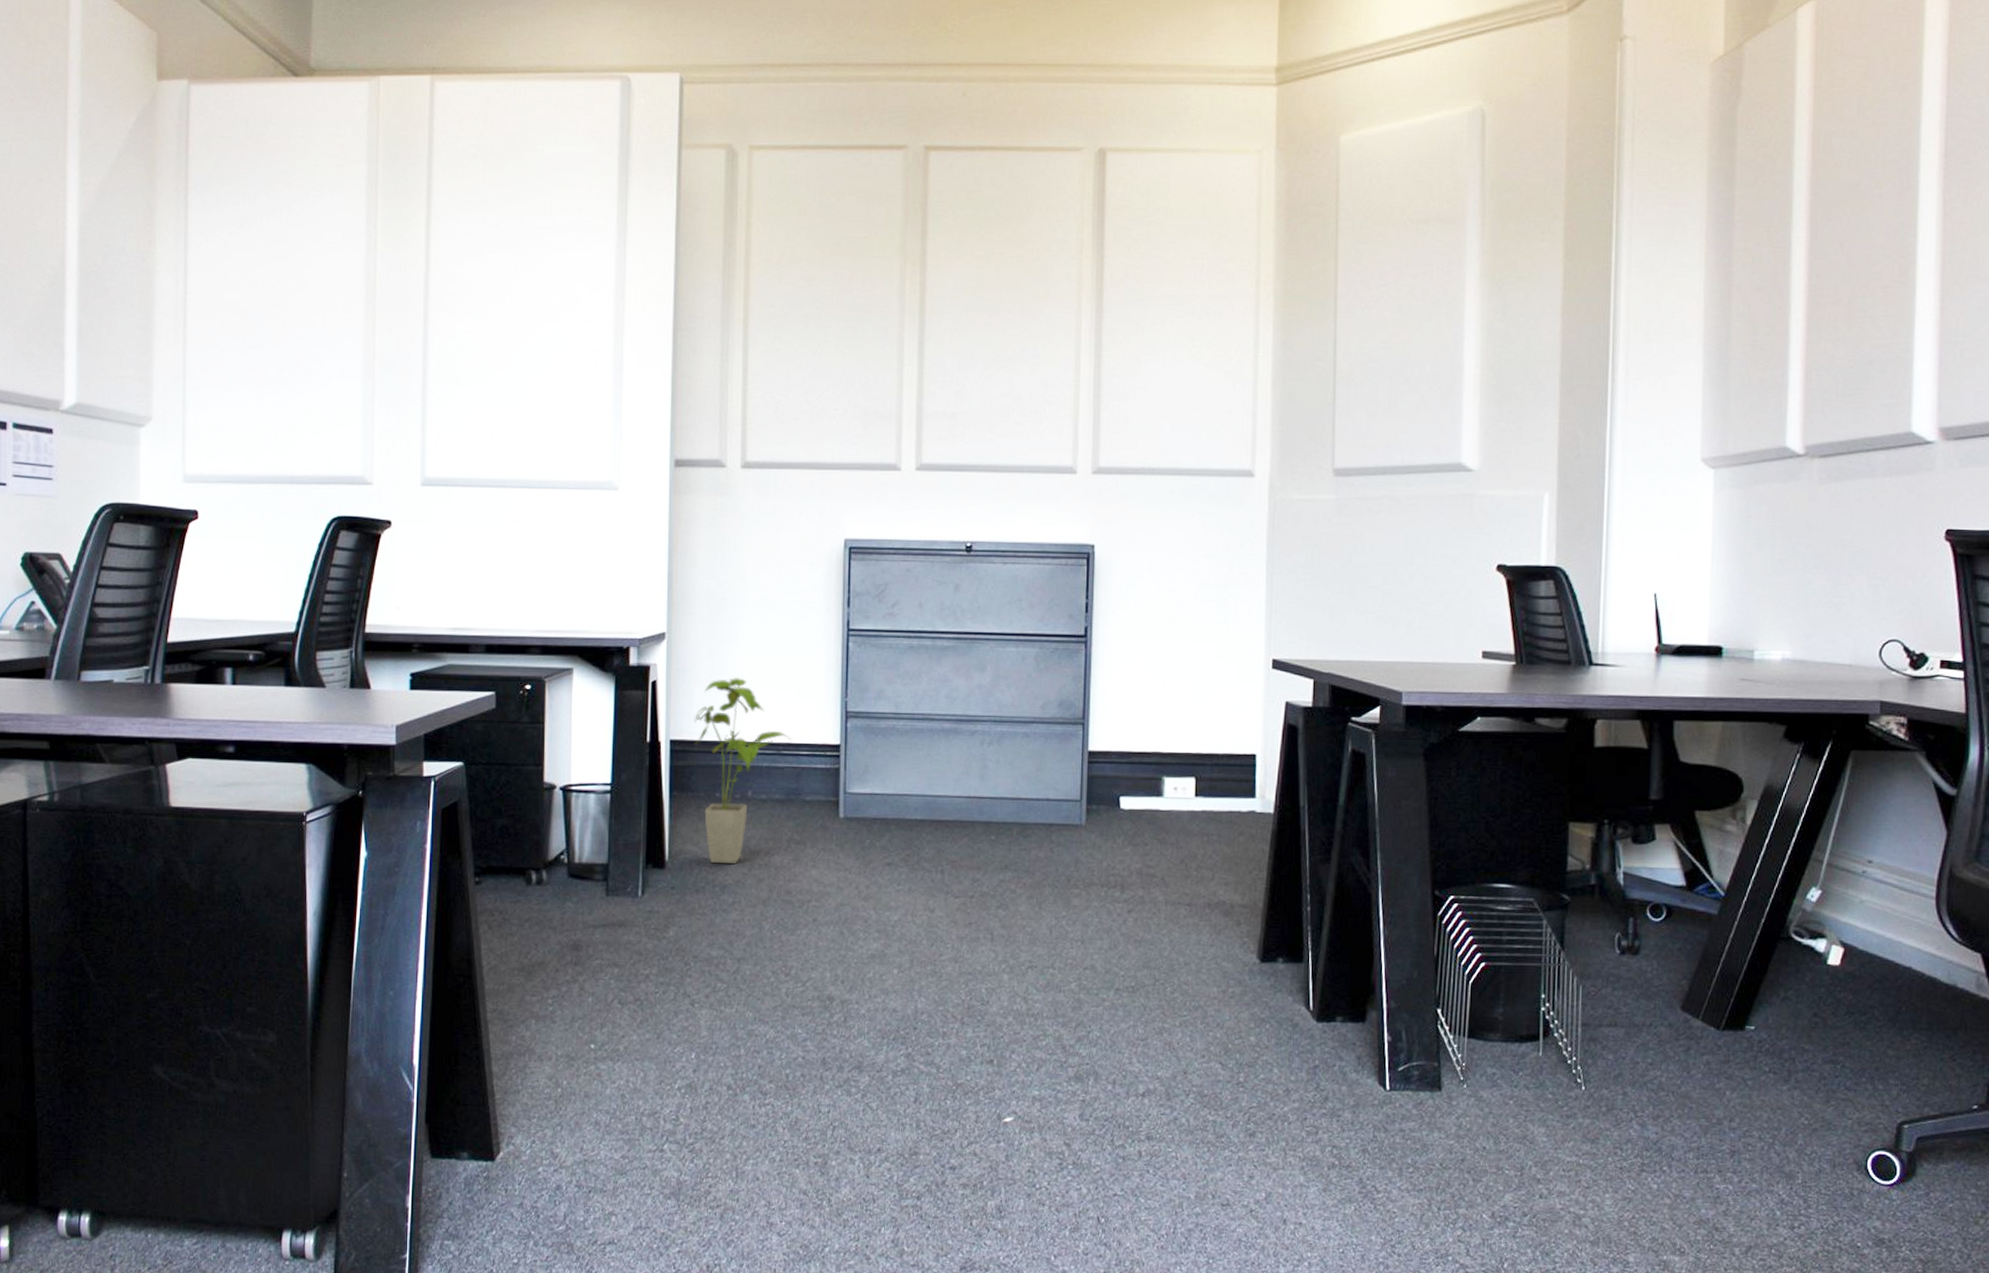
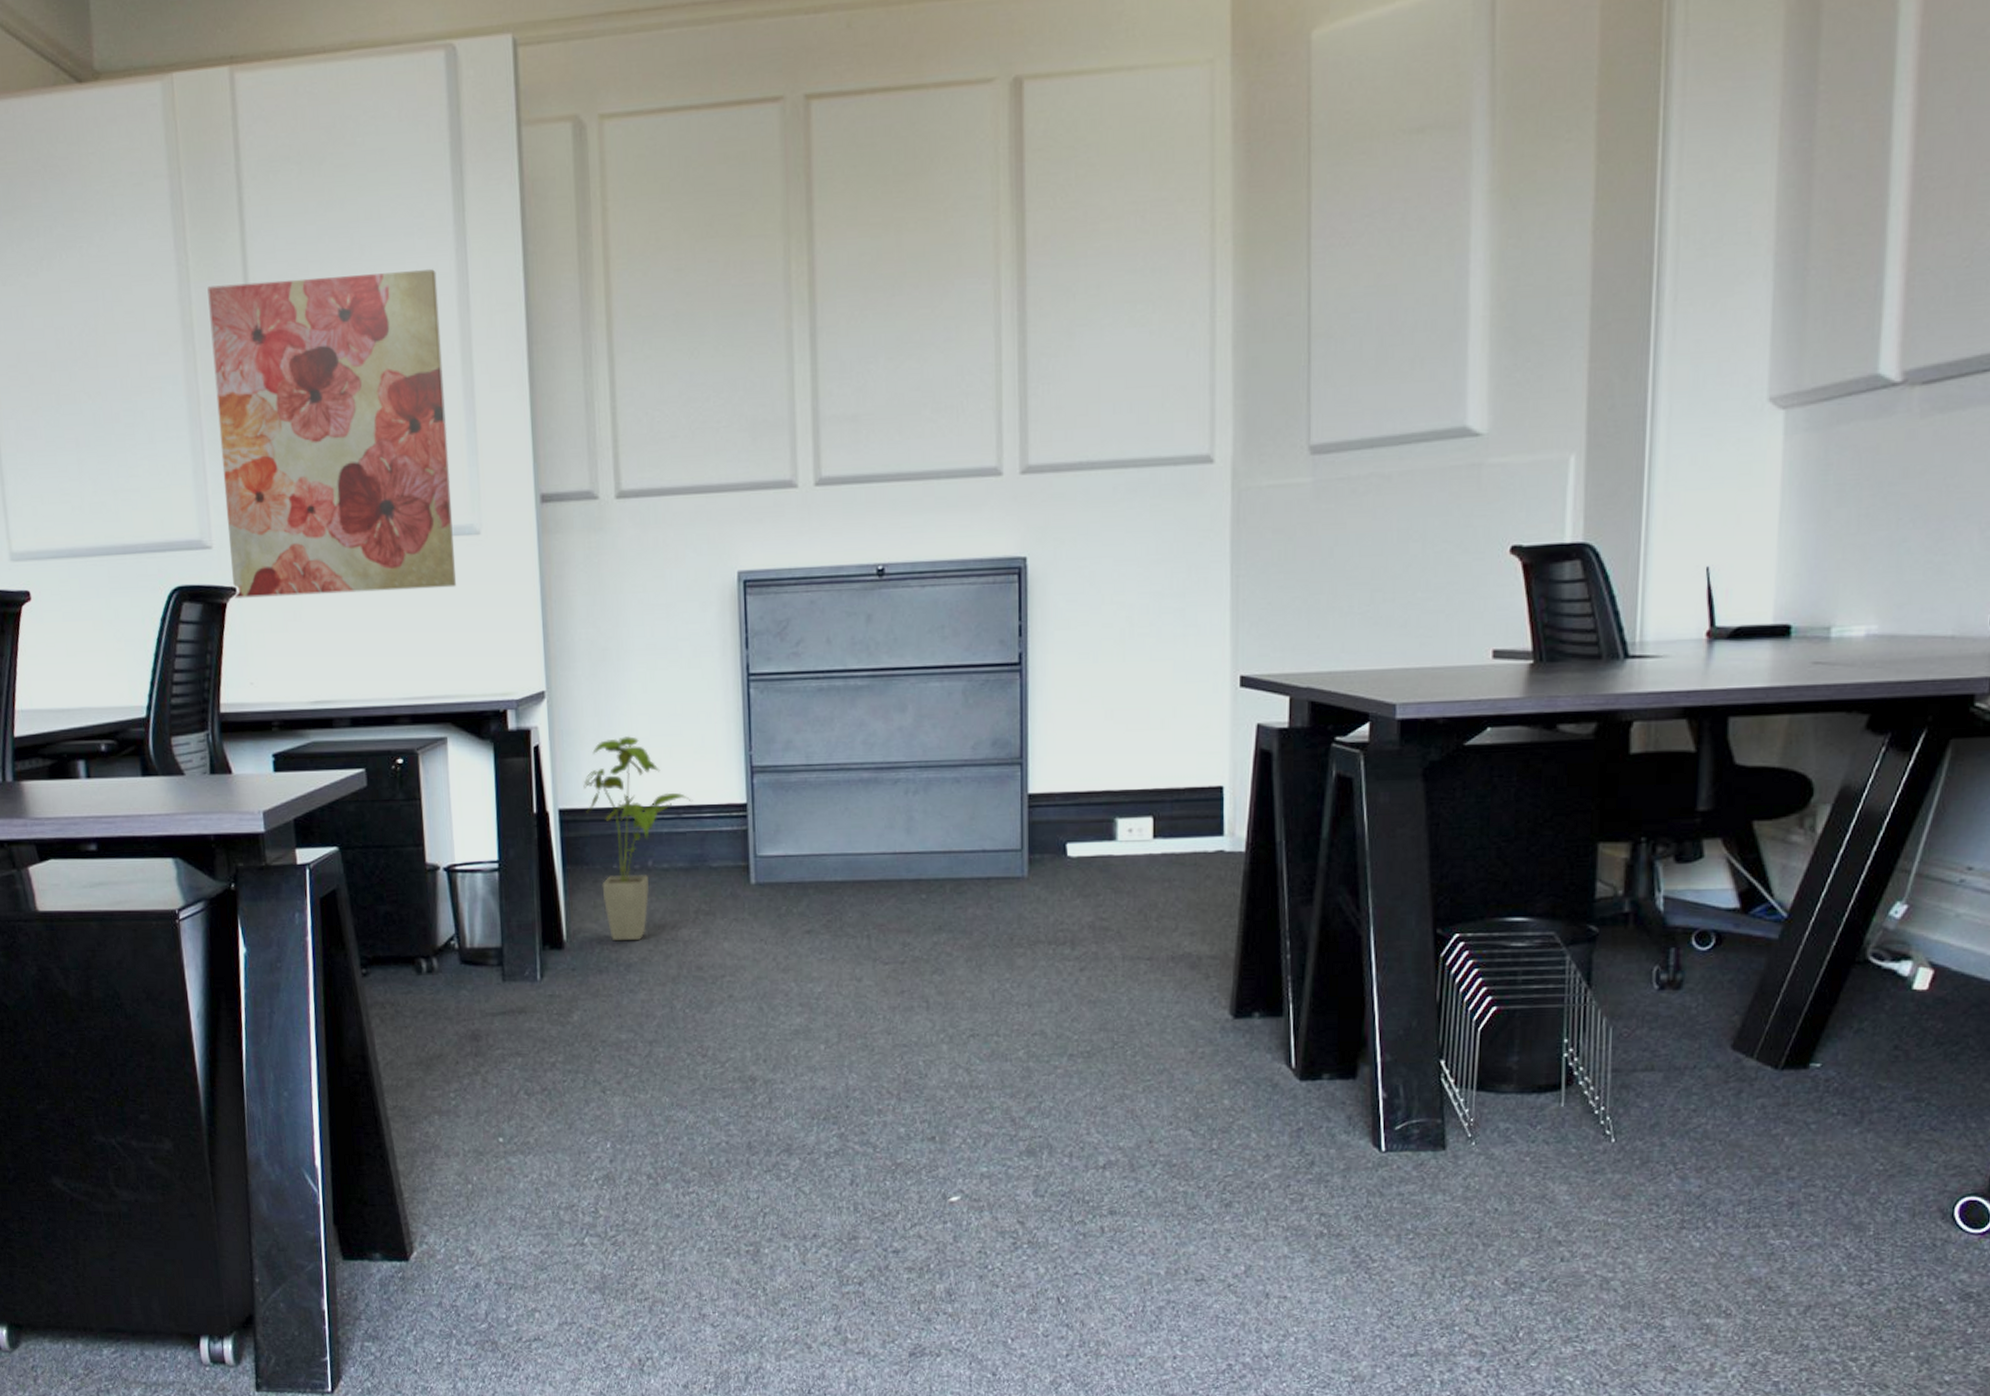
wall art: none [388,257,598,535] -> present [207,269,456,598]

